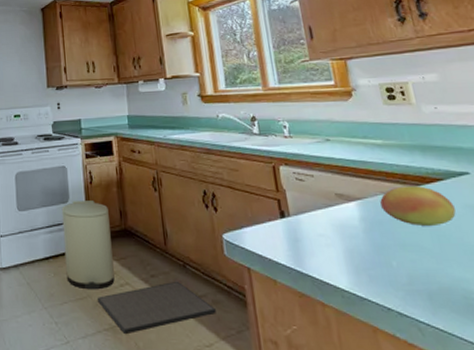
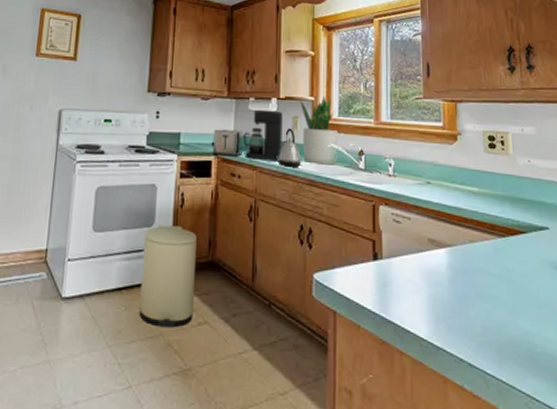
doormat: present [97,281,216,333] -> none [170,321,295,379]
toaster: none [109,111,140,136] -> present [211,129,244,158]
coffee maker: none [137,89,176,137] -> present [243,109,283,162]
kettle: none [171,103,197,139] -> present [276,128,302,168]
planter: none [185,71,231,134] -> present [299,96,339,165]
fruit: present [380,186,456,227] -> none [468,236,532,279]

